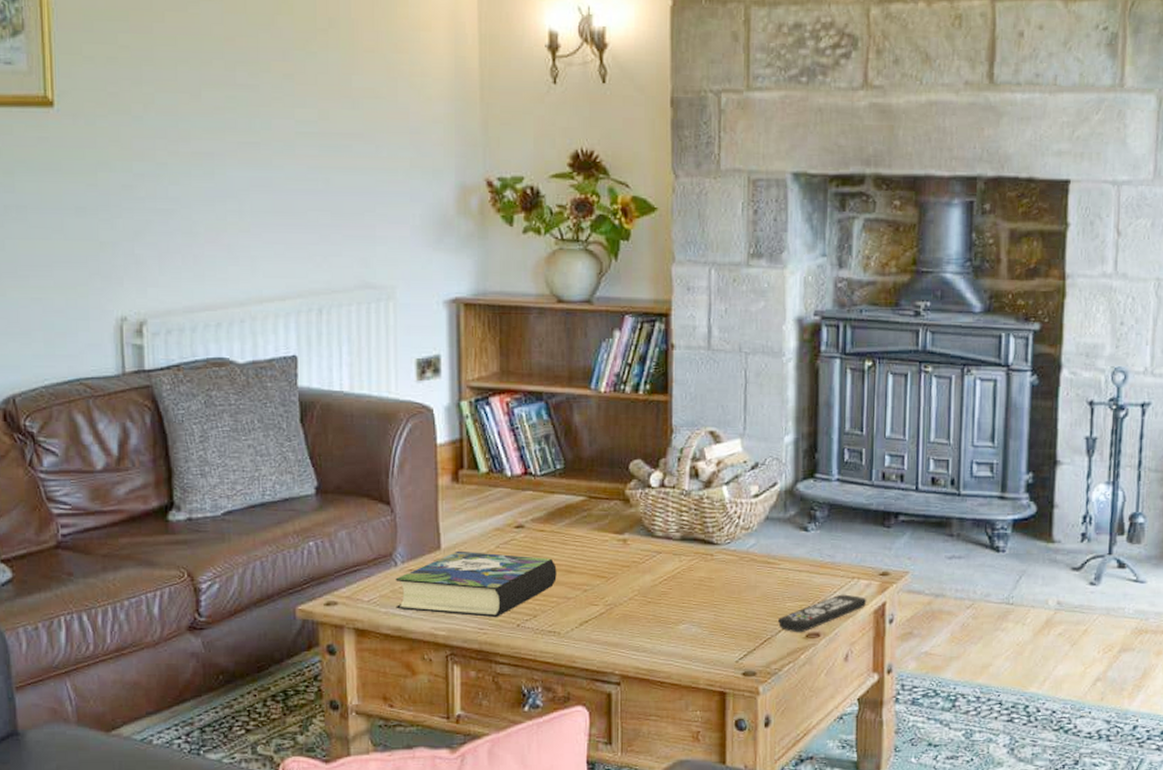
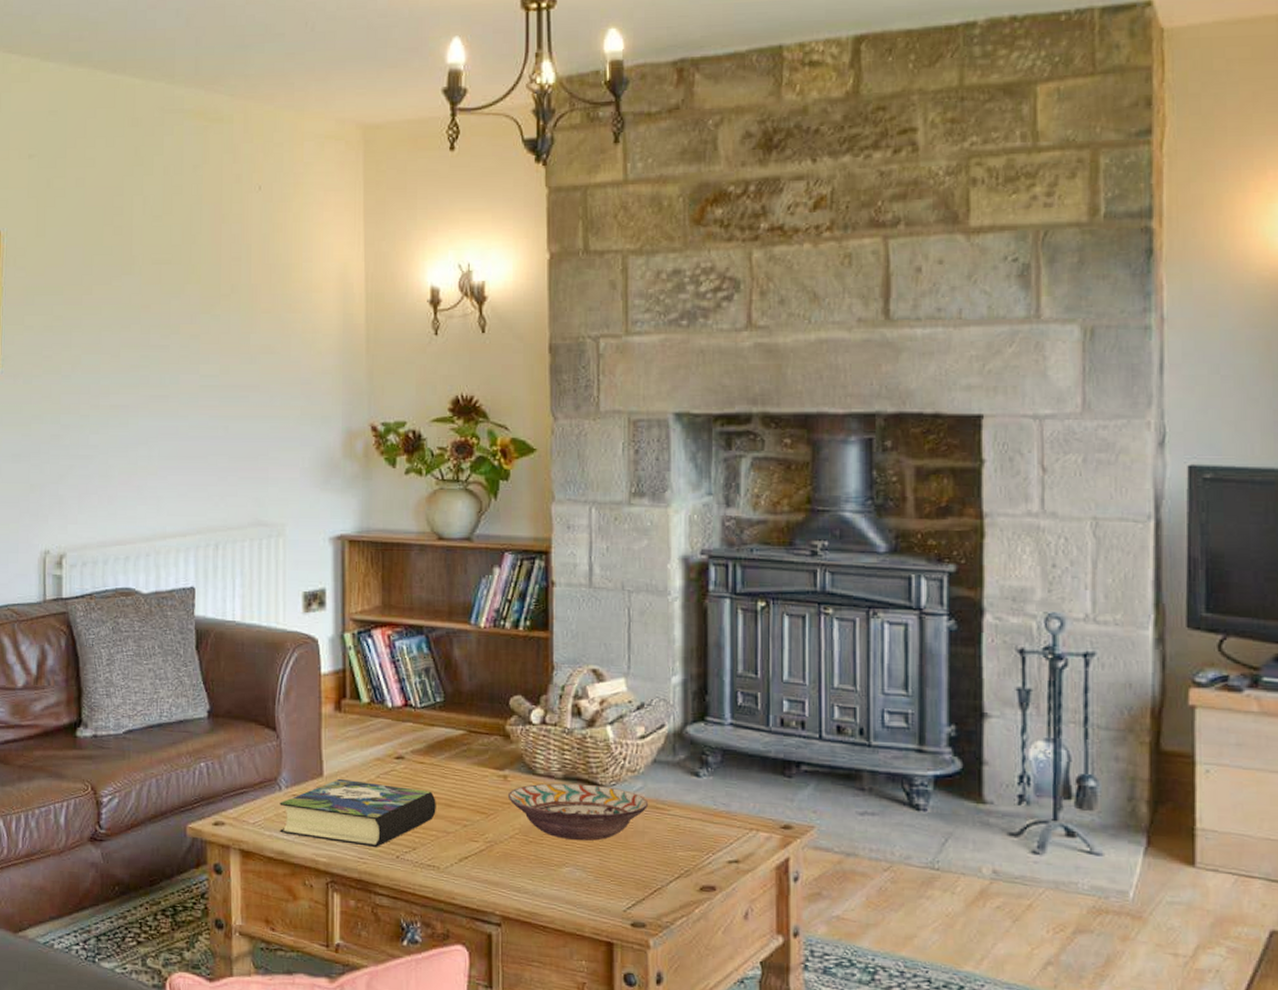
decorative bowl: none [627,543,761,599] -> present [507,783,649,841]
remote control: present [777,594,867,633] -> none [668,846,768,885]

